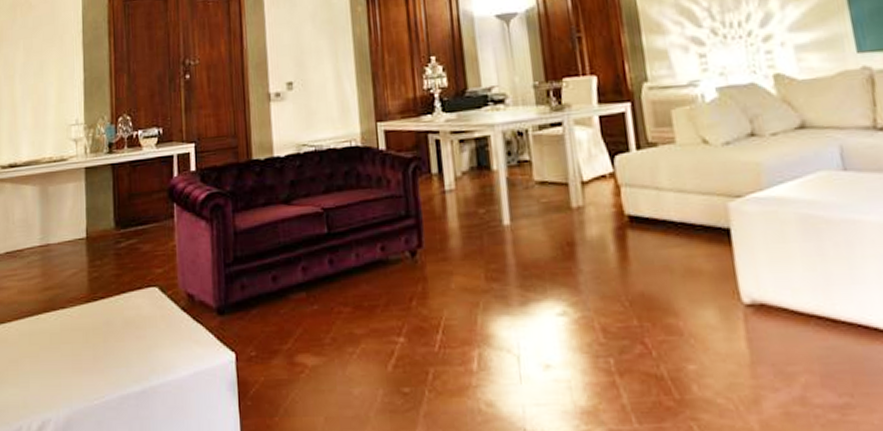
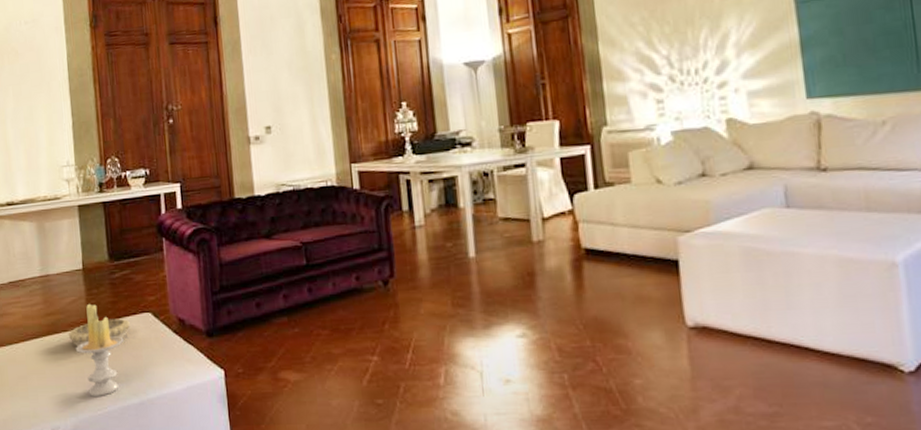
decorative bowl: none [66,293,134,327] -> present [68,318,130,348]
candle: none [73,276,127,384] -> present [75,303,124,397]

